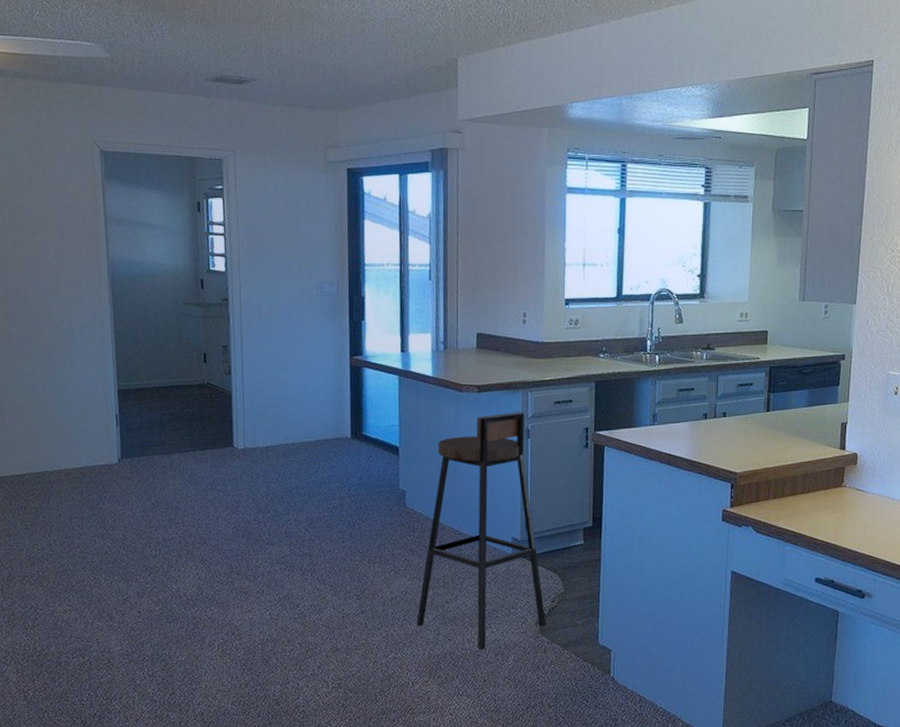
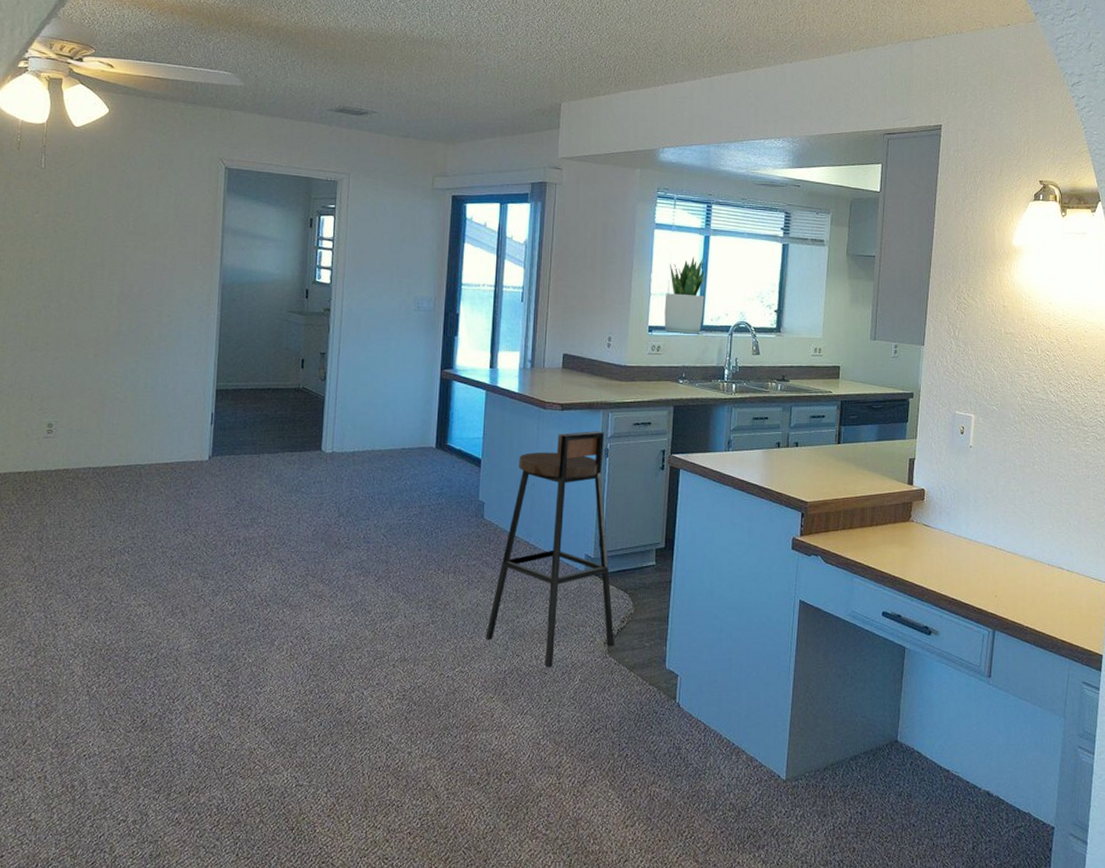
planter: none [580,221,624,305] -> present [664,256,706,334]

